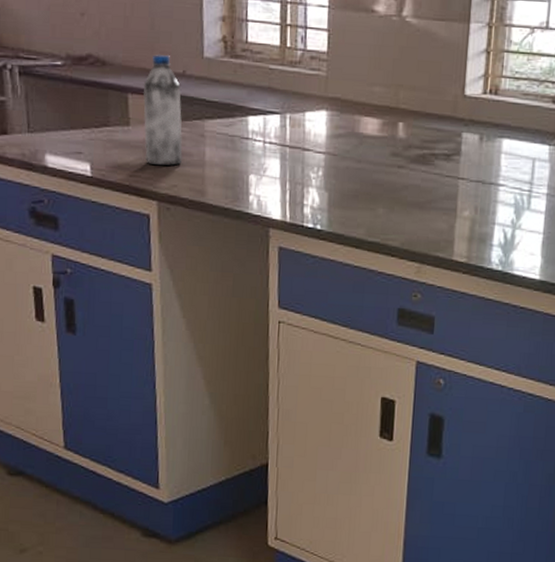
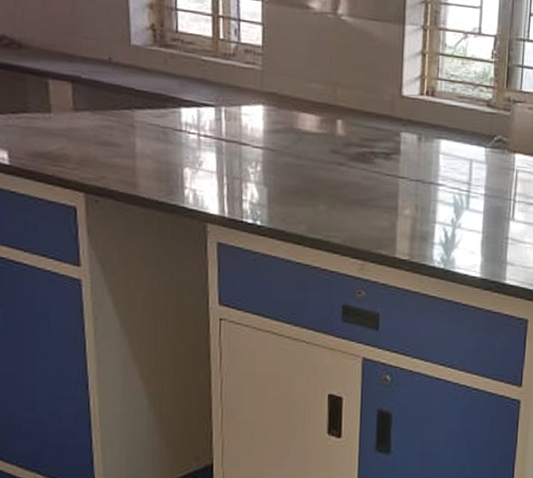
water bottle: present [143,54,183,166] -> none [65,39,111,156]

